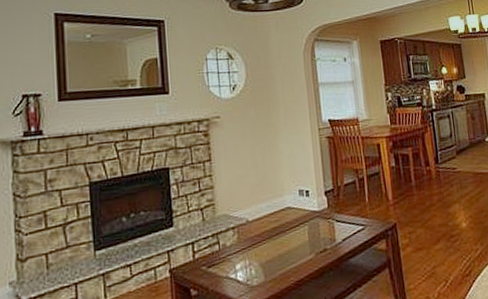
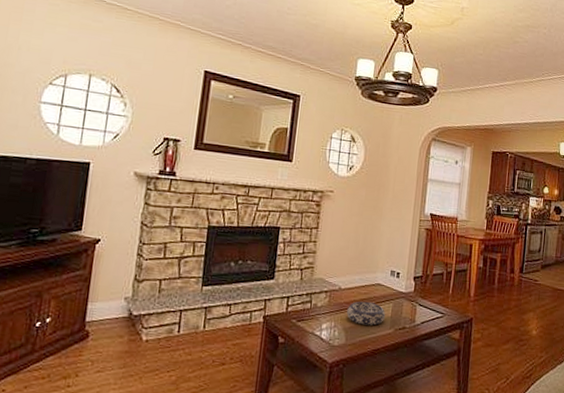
decorative bowl: none [260,229,303,257] -> present [347,302,386,326]

